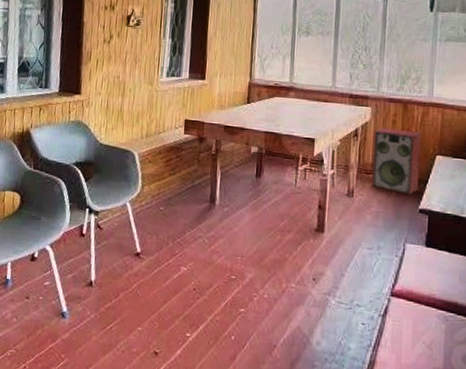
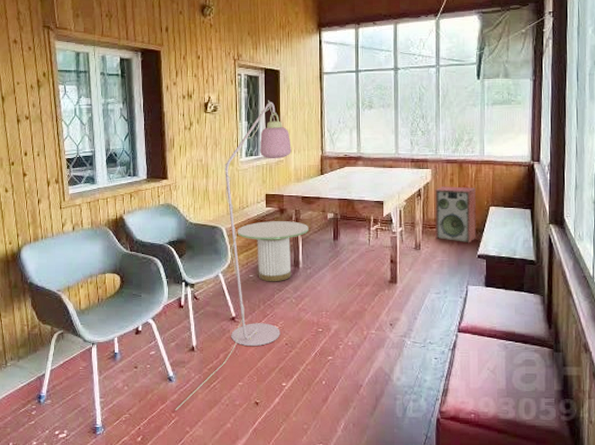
floor lamp: none [65,17,217,352] -> present [175,99,291,412]
side table: none [150,149,229,218] -> present [237,221,308,282]

